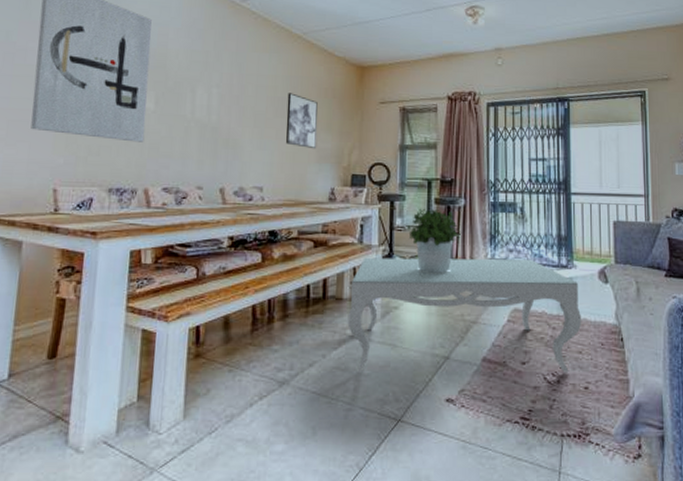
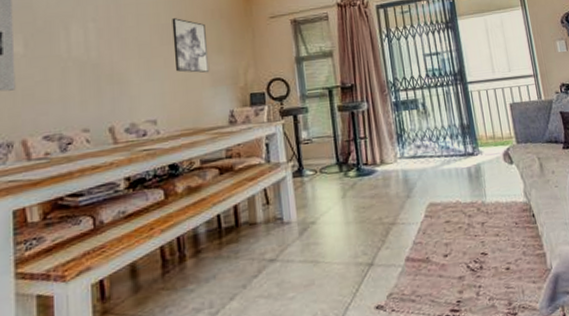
coffee table: present [347,257,582,373] -> none [264,152,495,297]
potted plant: present [406,208,458,274] -> none [312,117,366,184]

